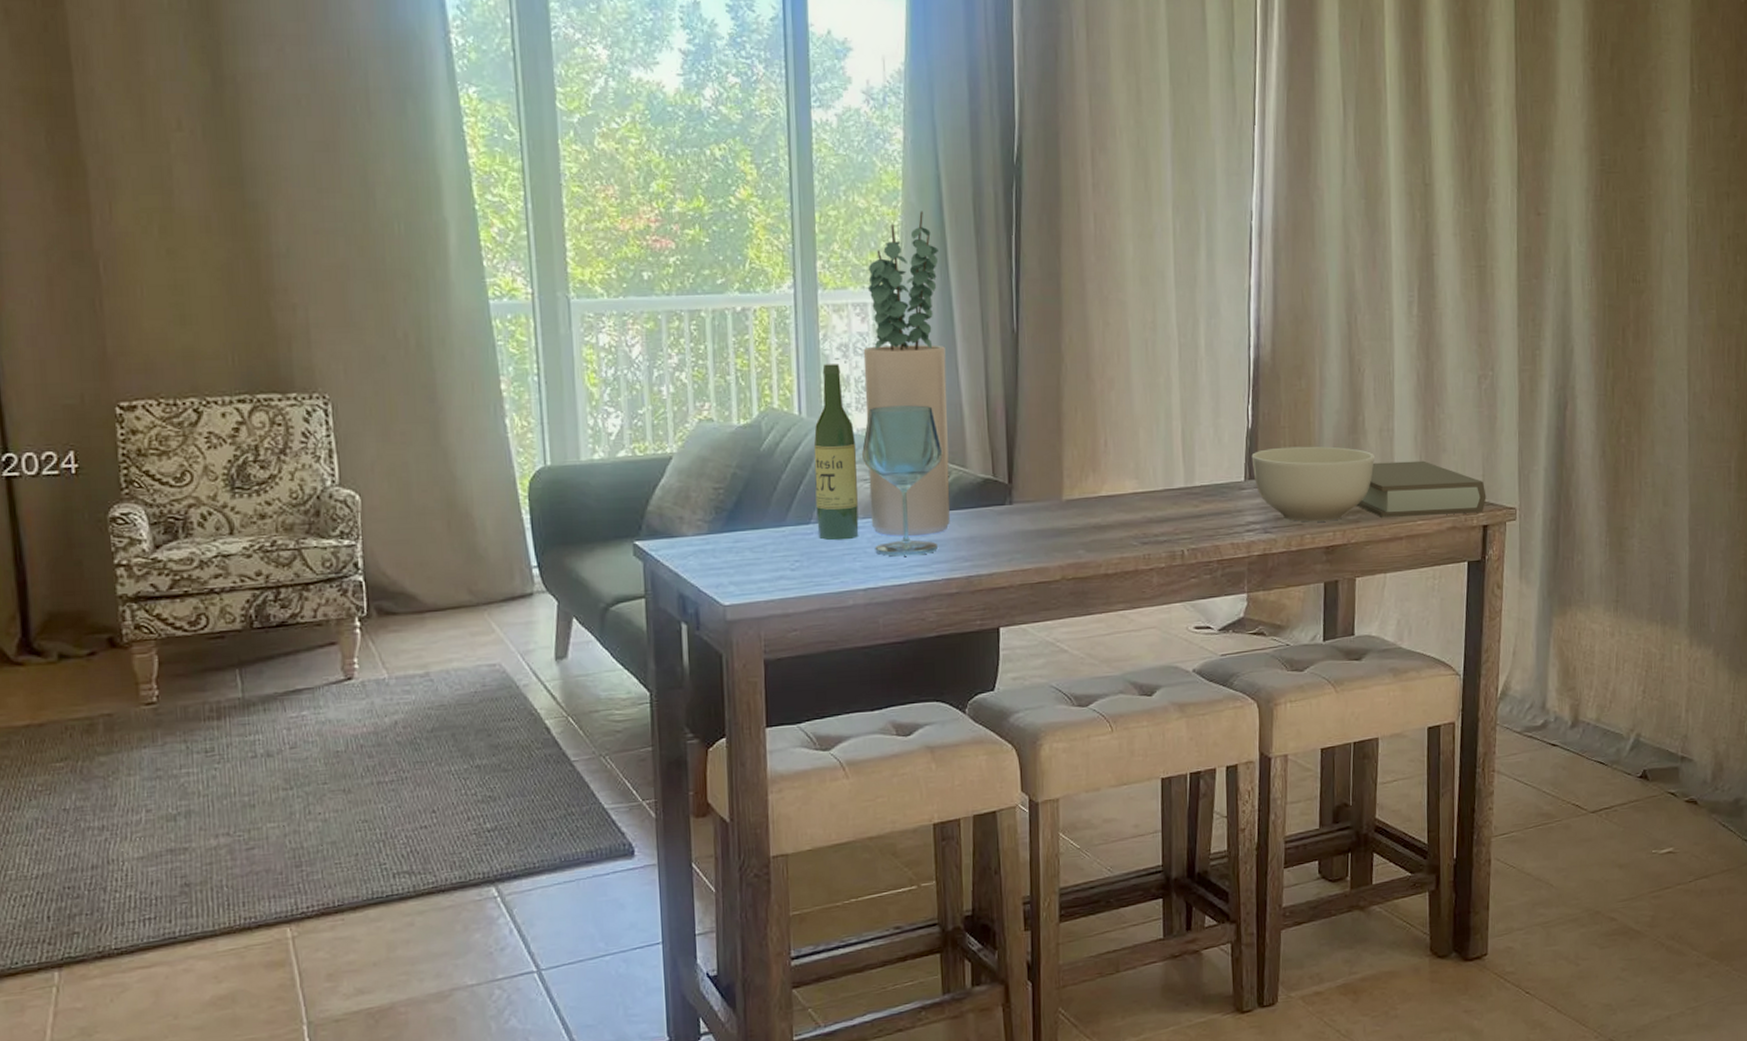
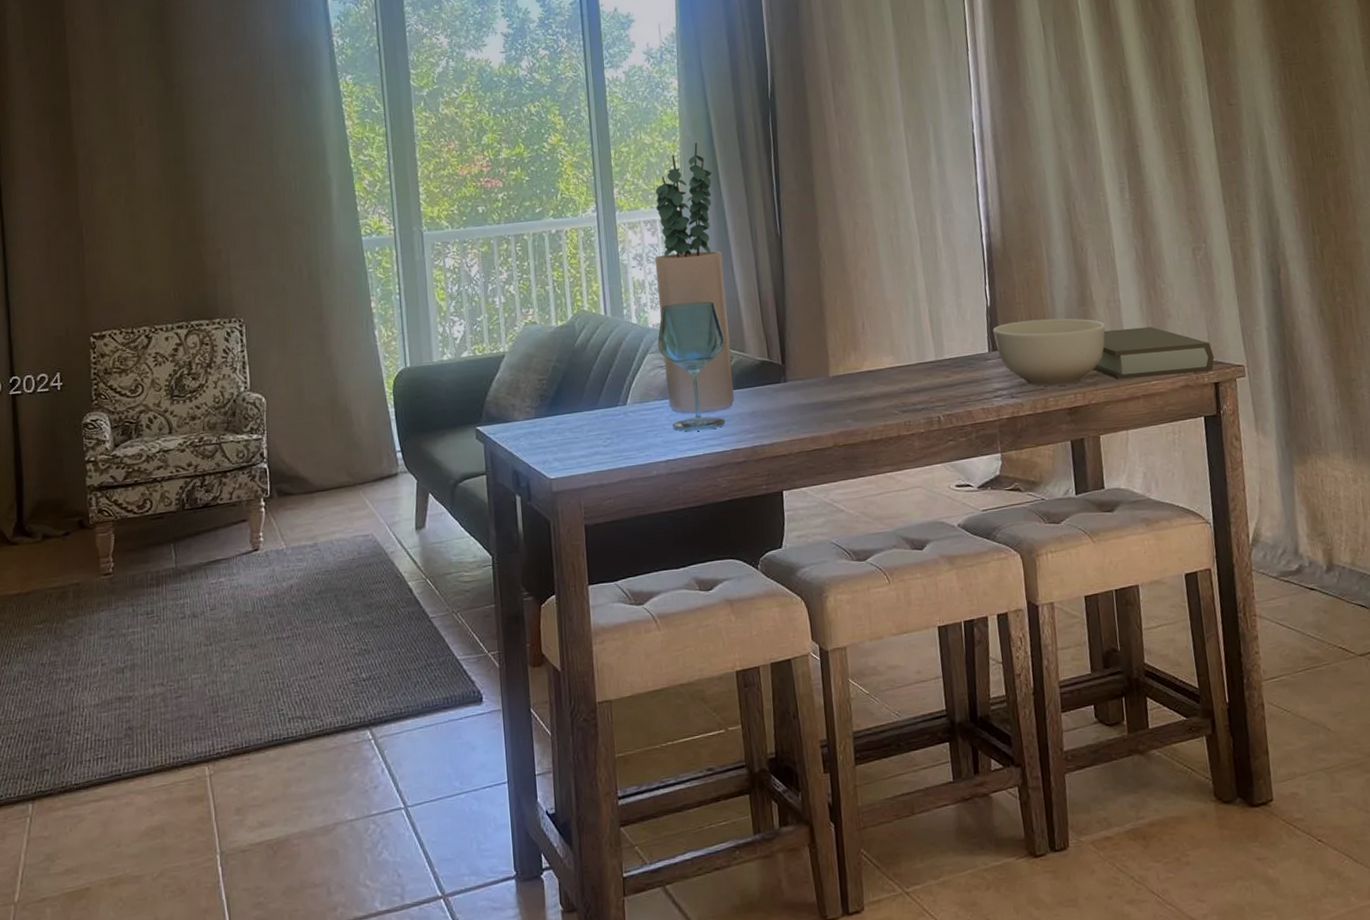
wine bottle: present [813,364,859,541] -> none [618,271,659,420]

